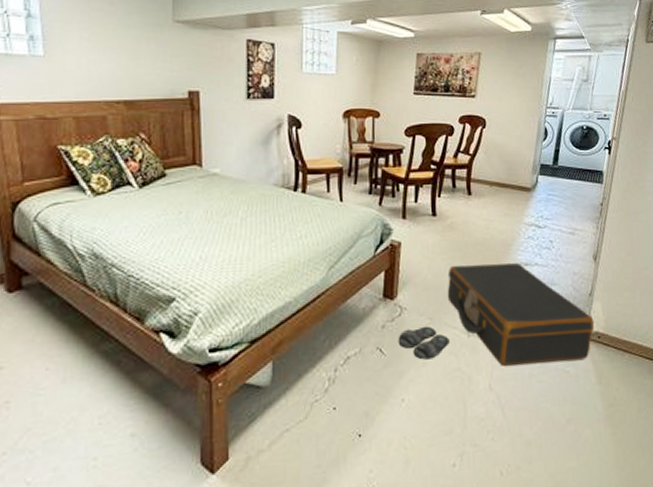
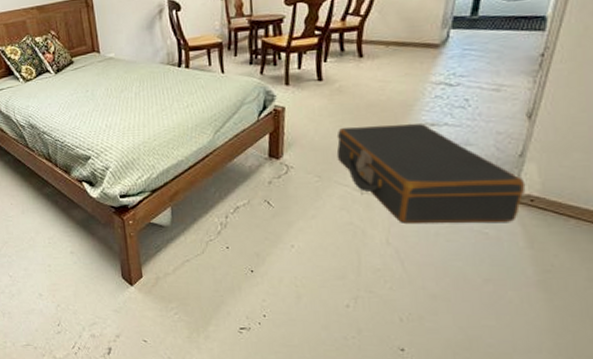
slippers: present [399,326,449,360] -> none [286,183,340,213]

